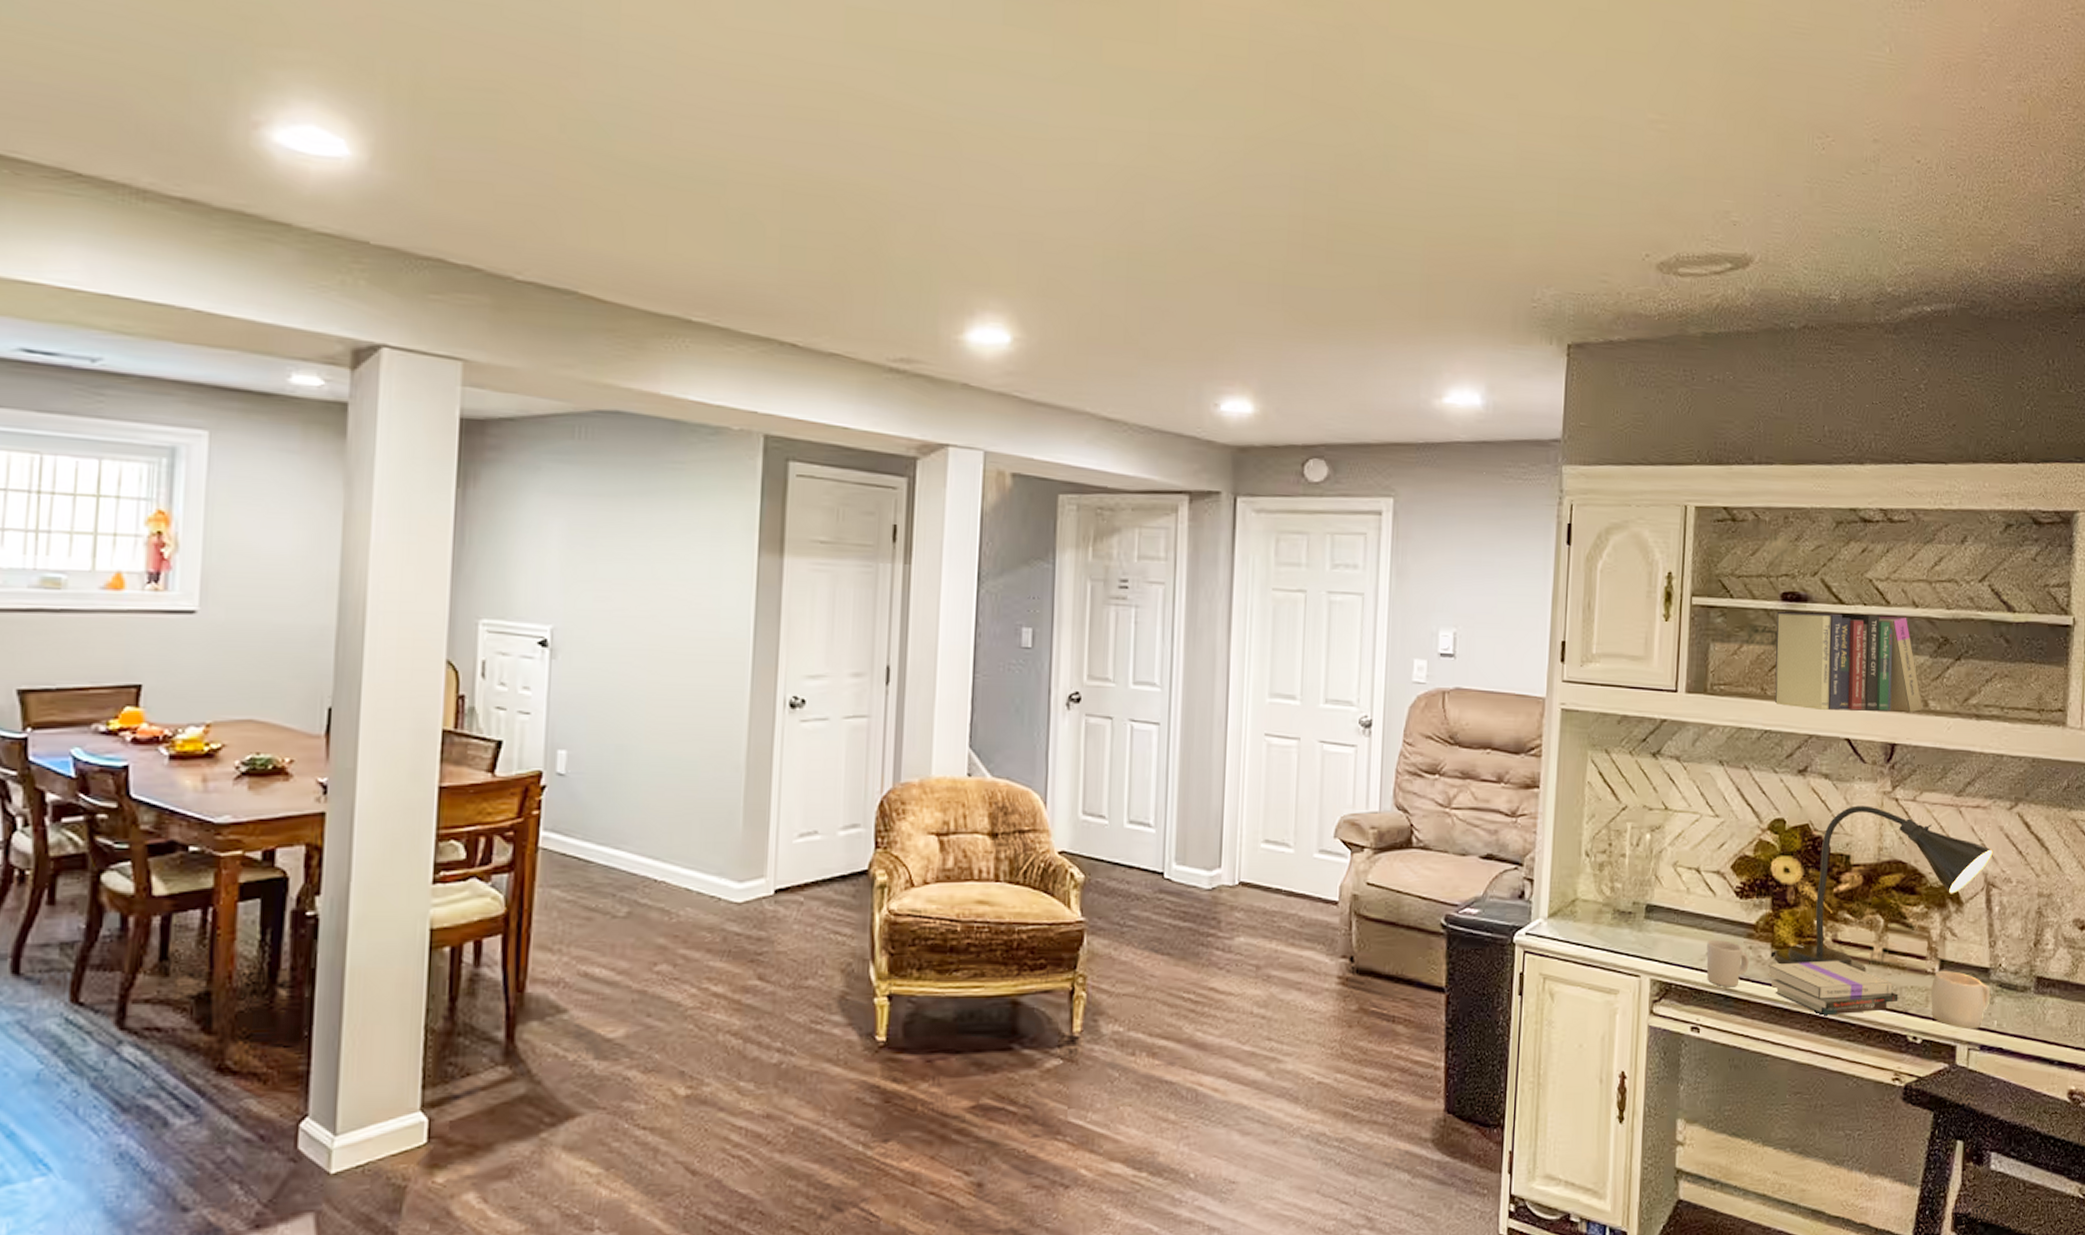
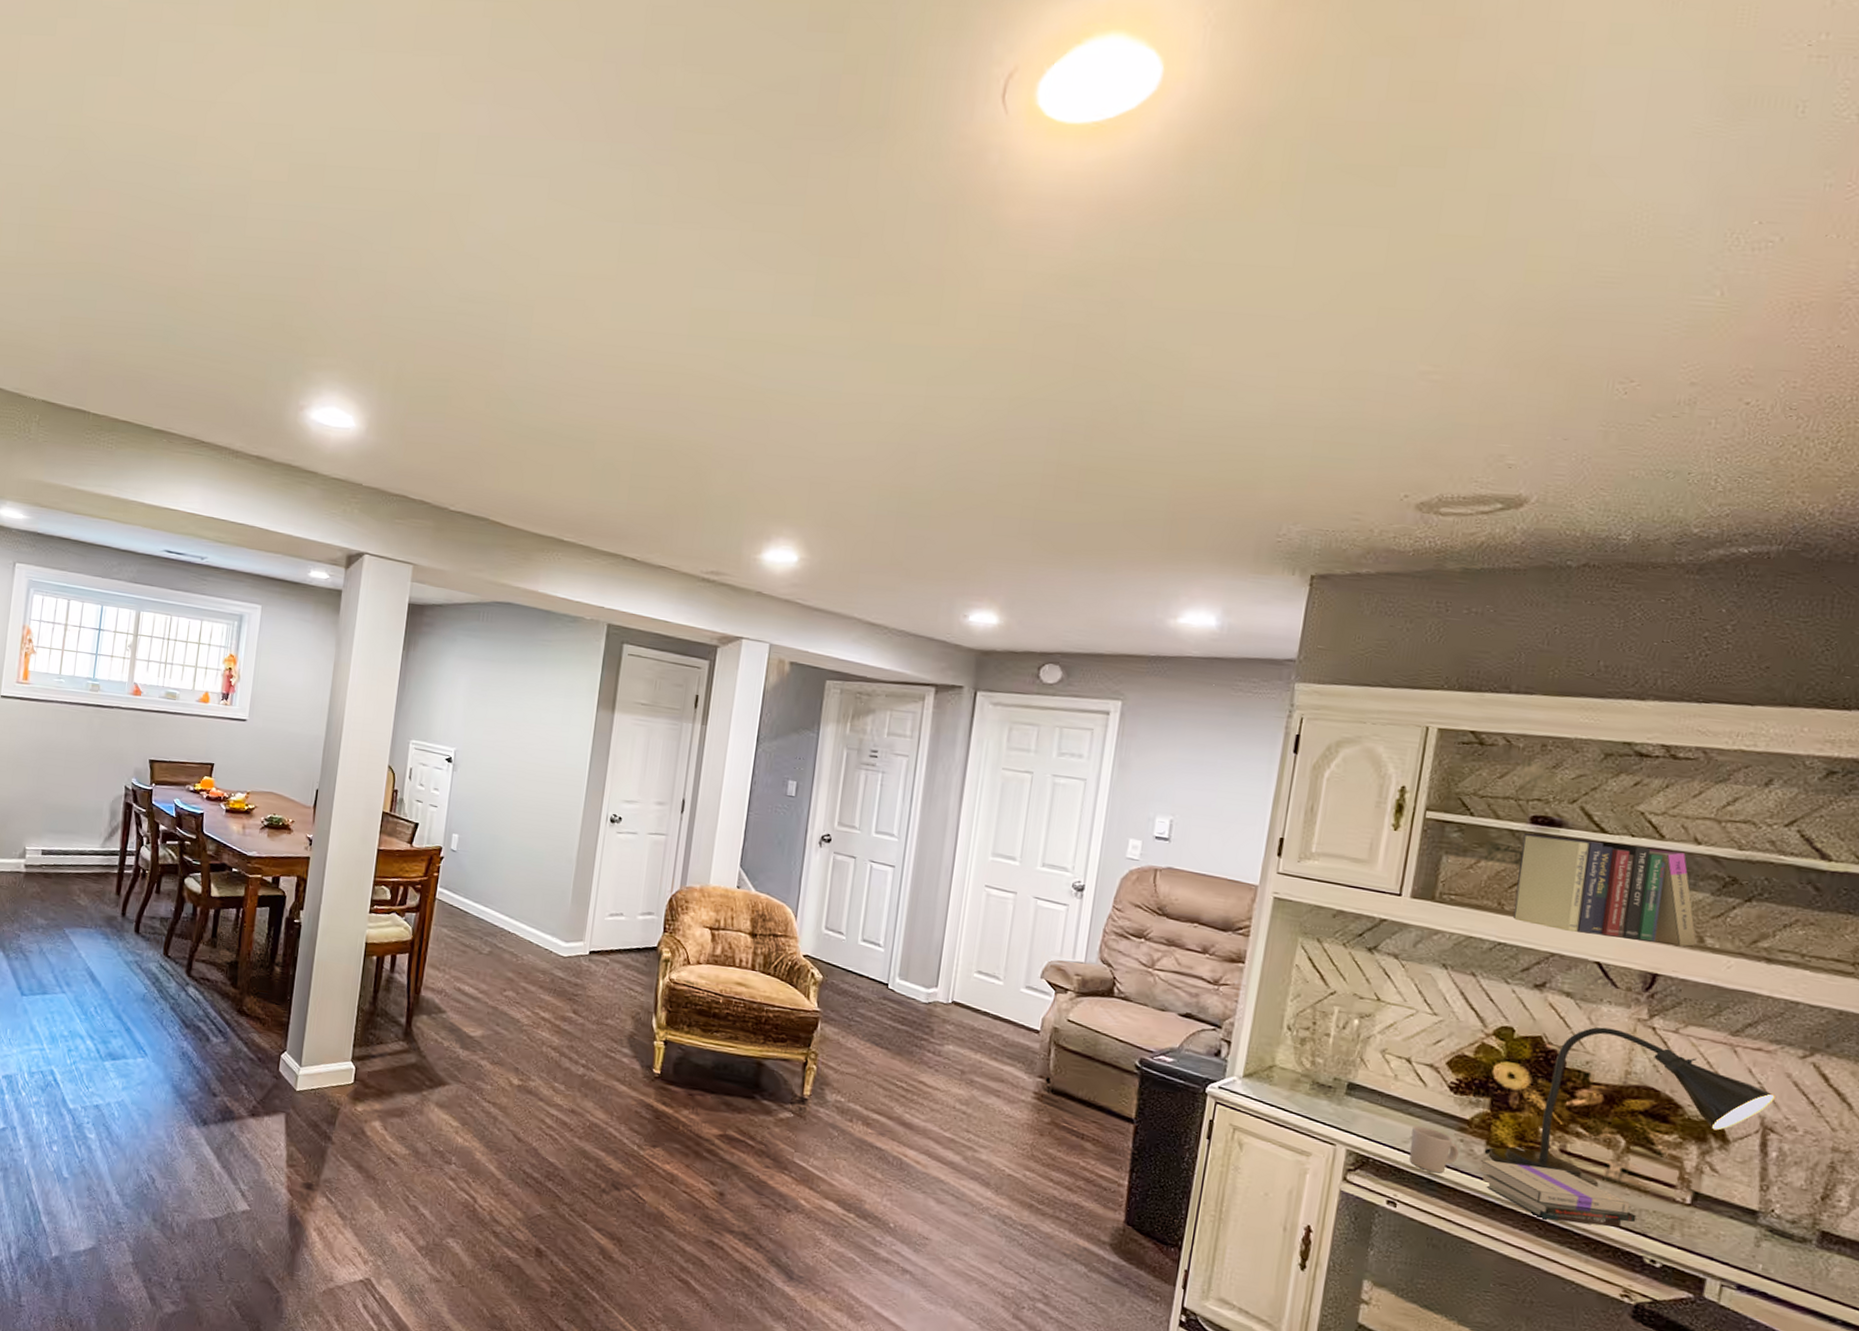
mug: present [1931,970,1990,1030] -> none [1677,1201,1756,1268]

